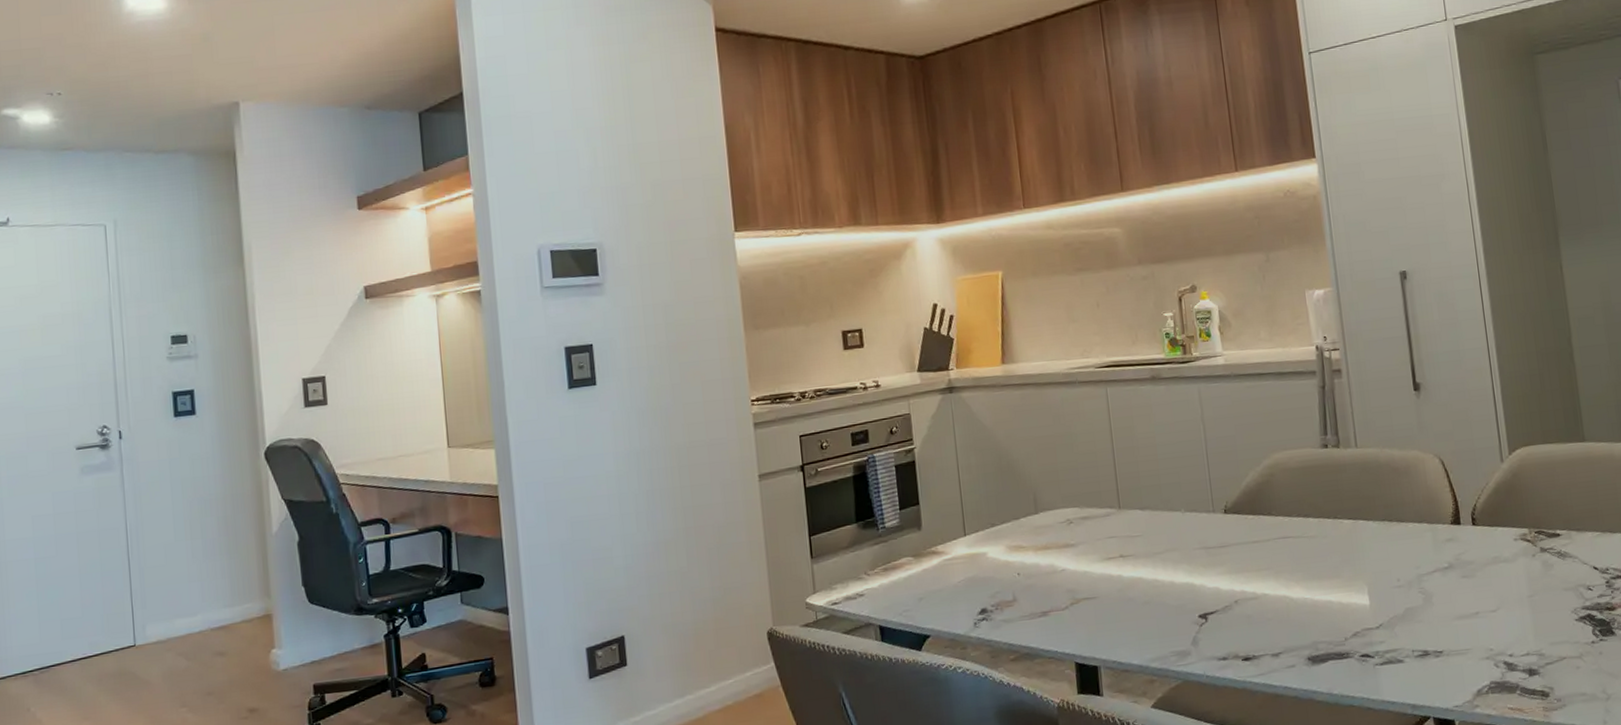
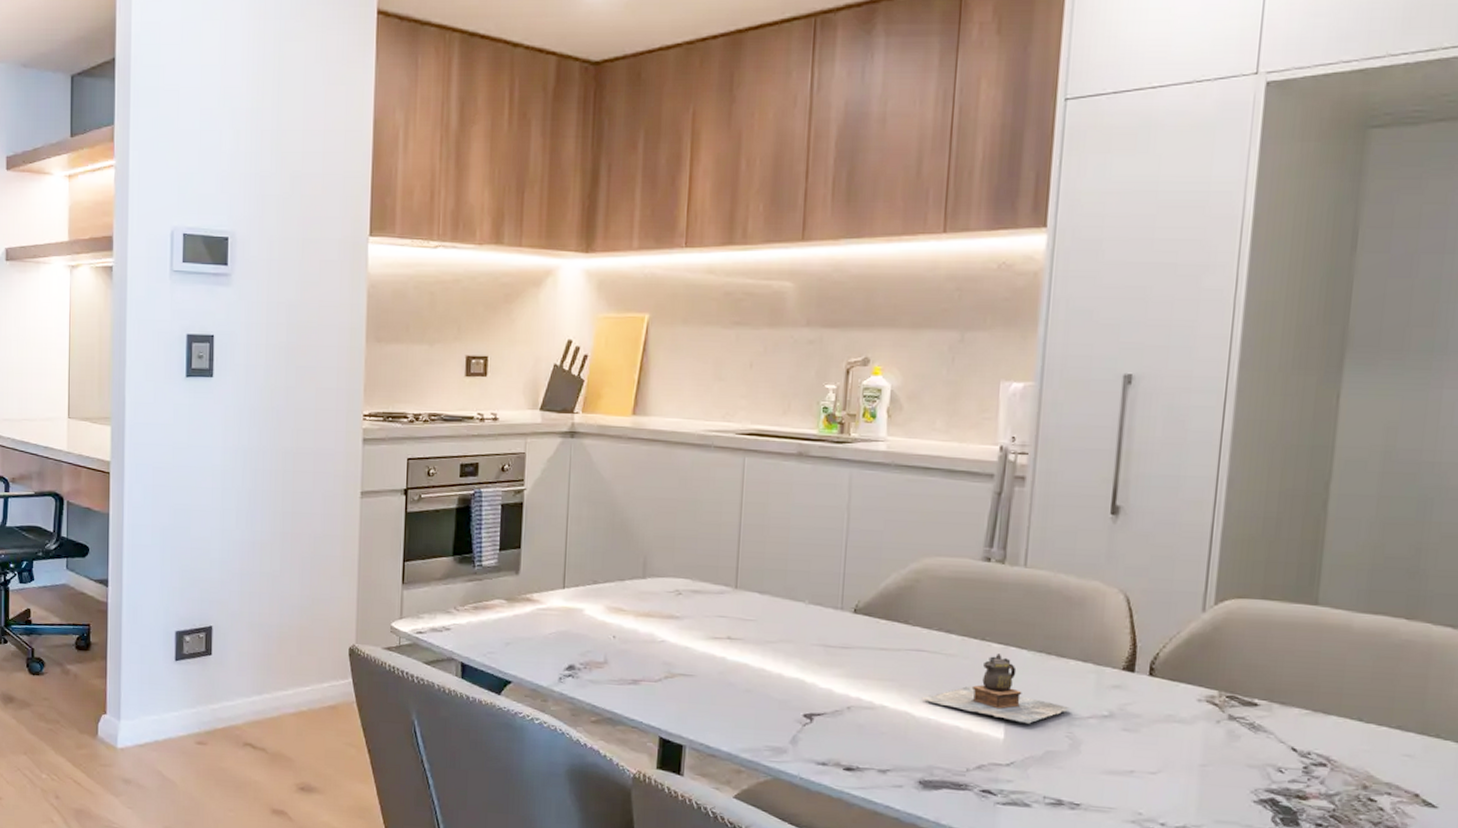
teapot: none [1295,528,1417,587] -> present [921,654,1070,724]

